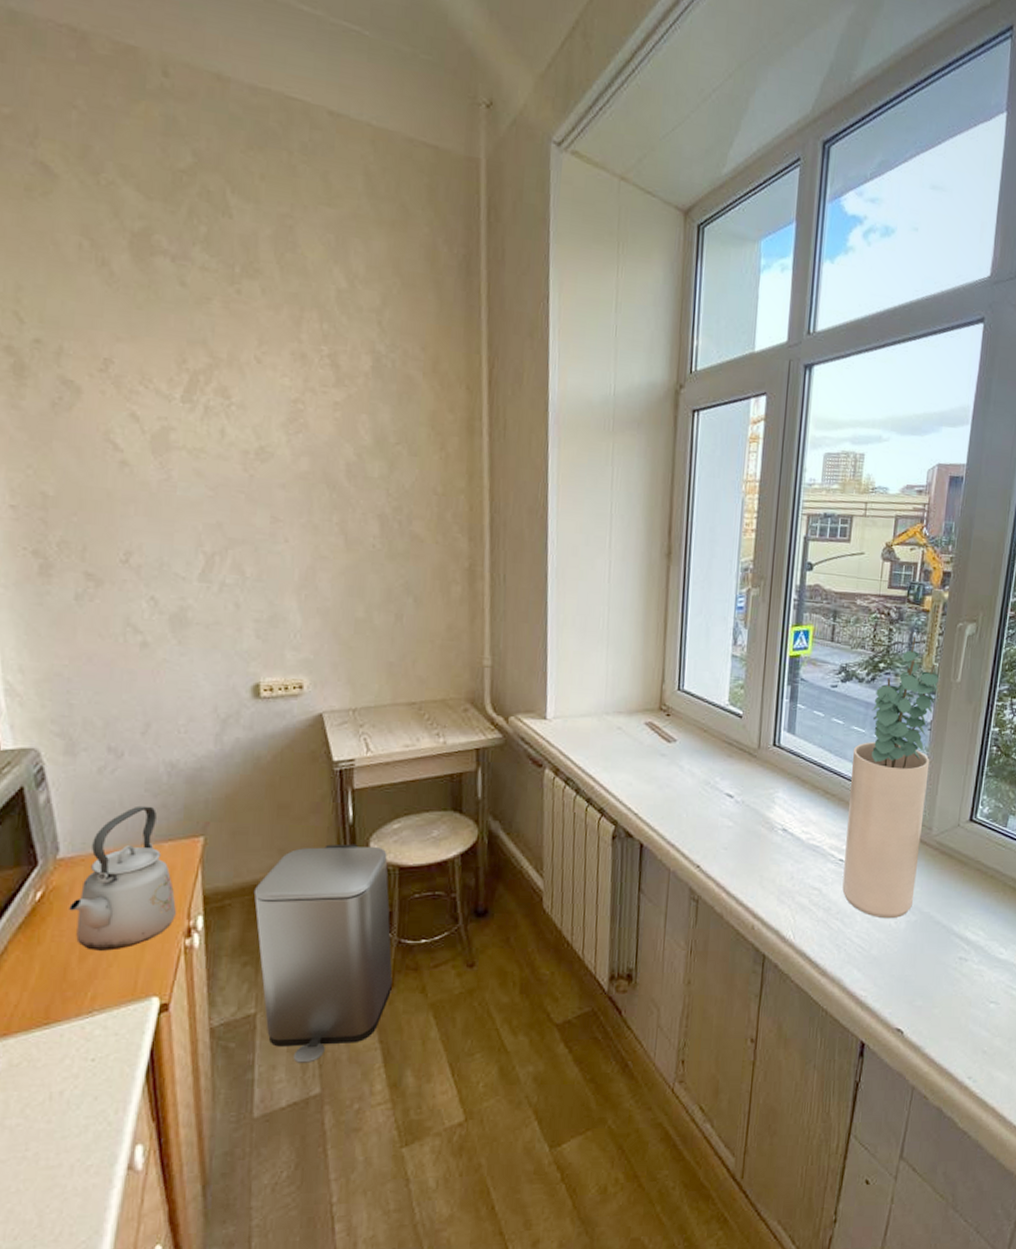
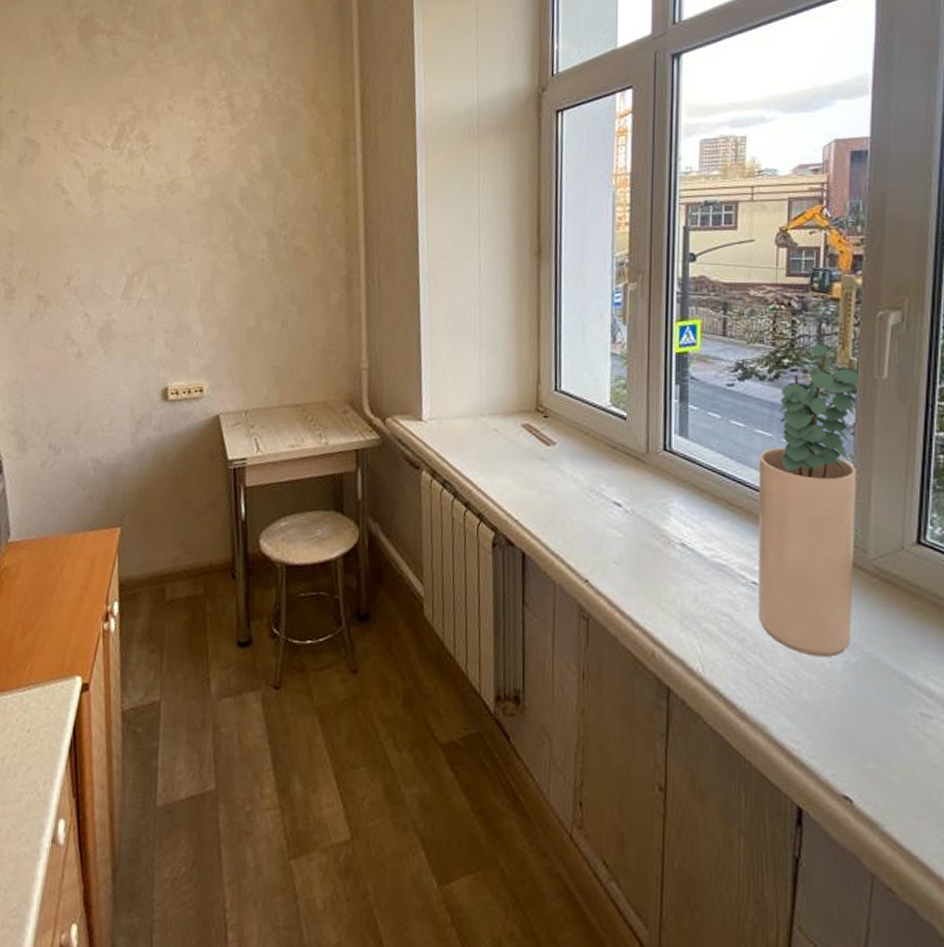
kettle: present [69,805,176,951] -> none [15,497,97,630]
pedal bin: present [253,844,393,1063] -> none [160,539,281,757]

